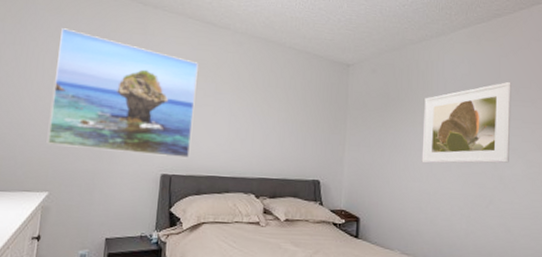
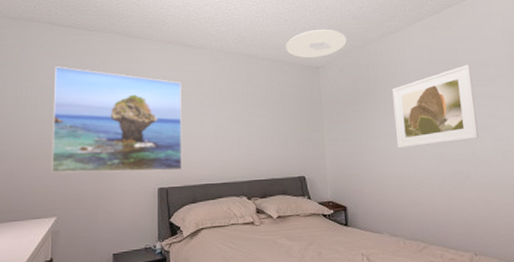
ceiling light: none [316,23,383,54] -> present [286,29,347,58]

